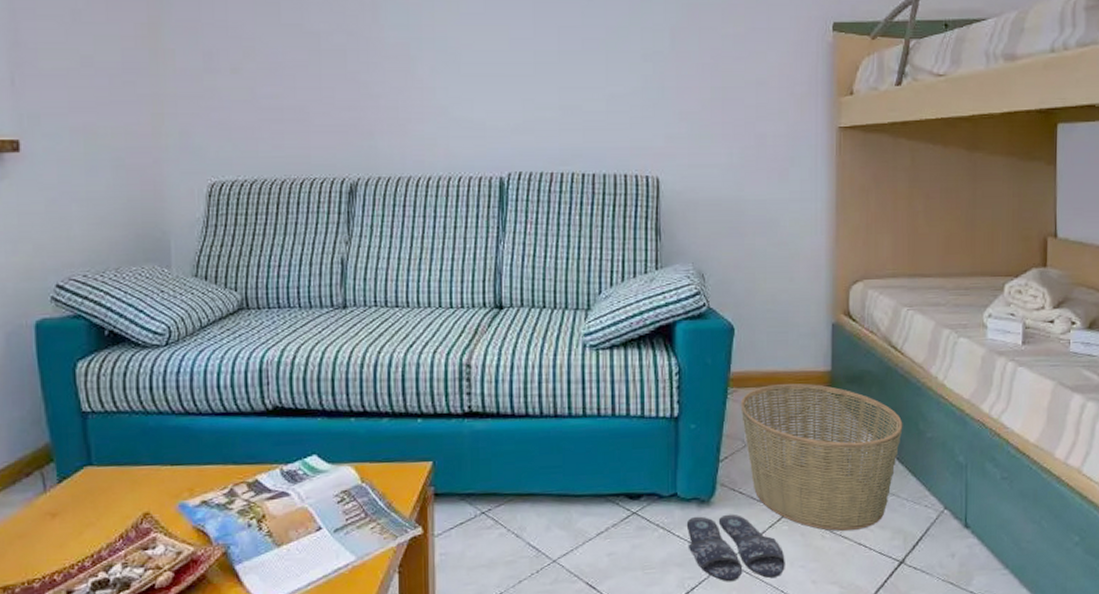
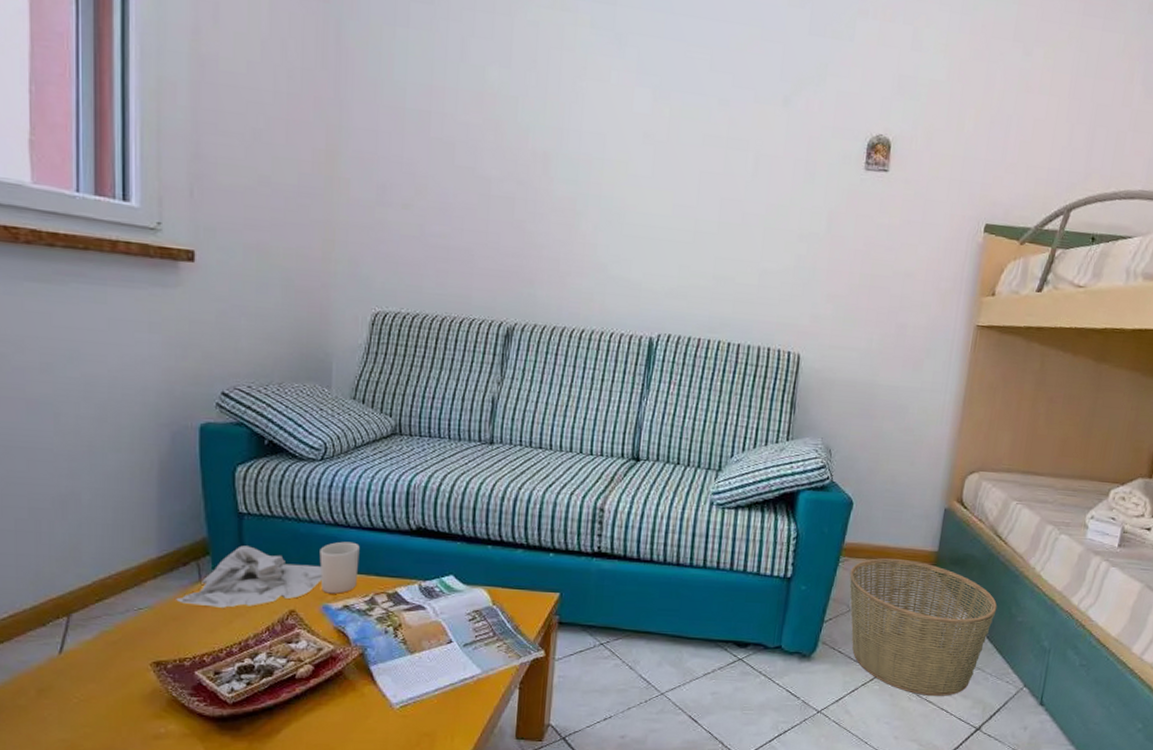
tissue: none [20,447,176,519] -> present [176,545,322,608]
mug: none [171,430,215,490] -> present [319,541,360,594]
slippers: present [686,514,785,582] -> none [785,668,873,730]

